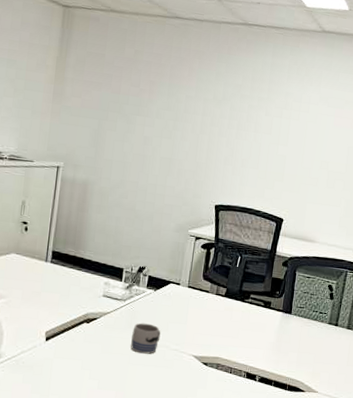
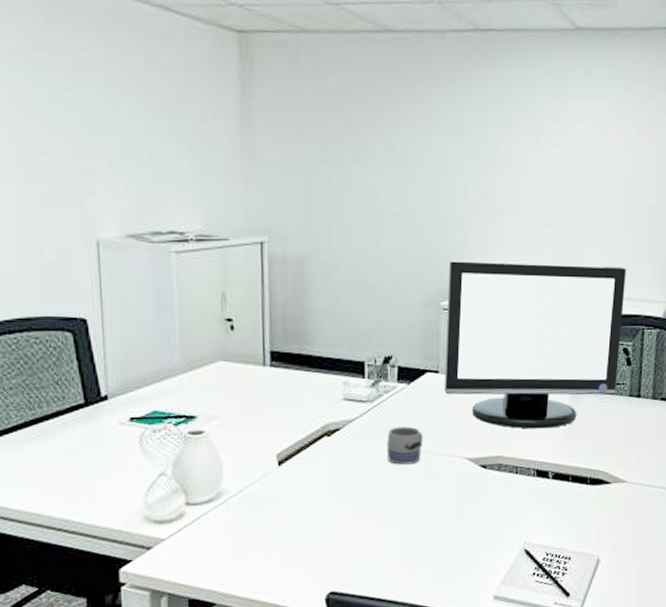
monitor: none [182,198,339,341] -> present [443,260,626,429]

